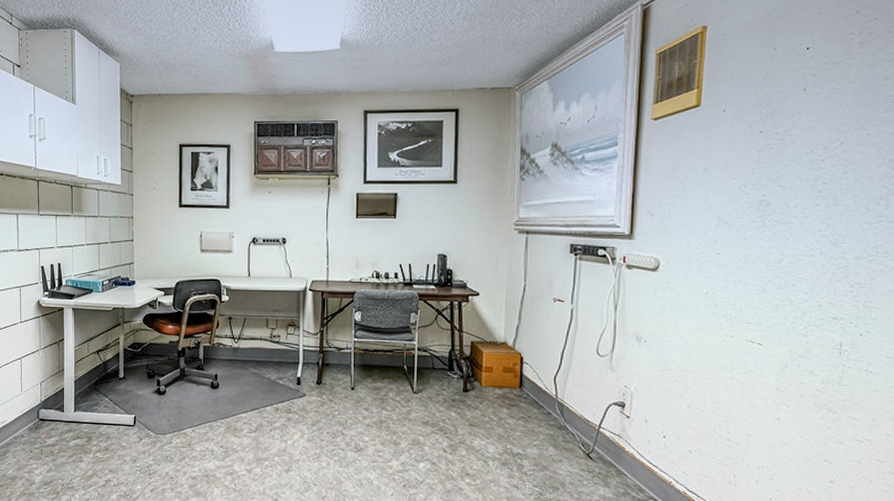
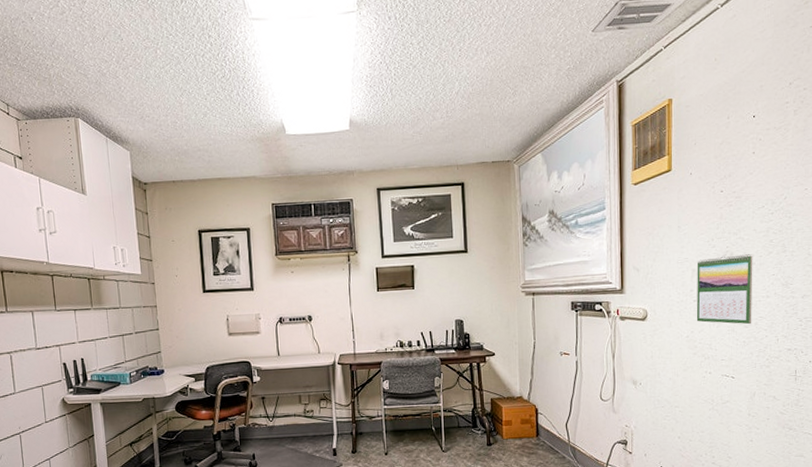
calendar: none [719,205,795,286] -> present [696,254,753,325]

